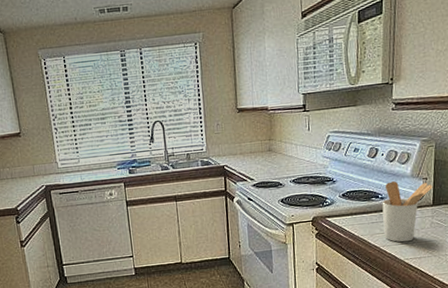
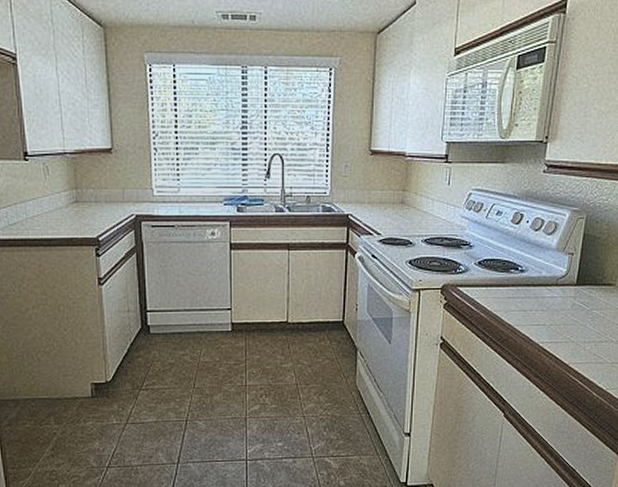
utensil holder: present [382,181,433,243] -> none [520,253,579,323]

